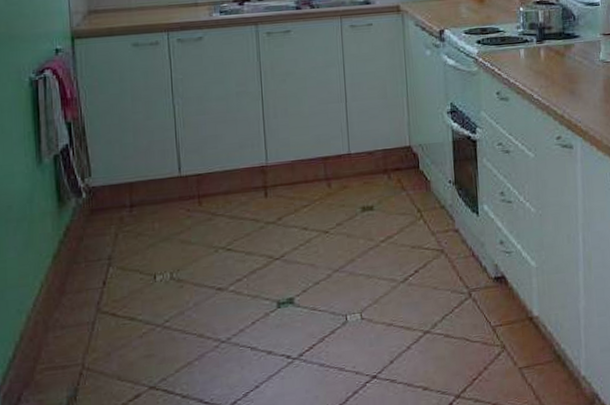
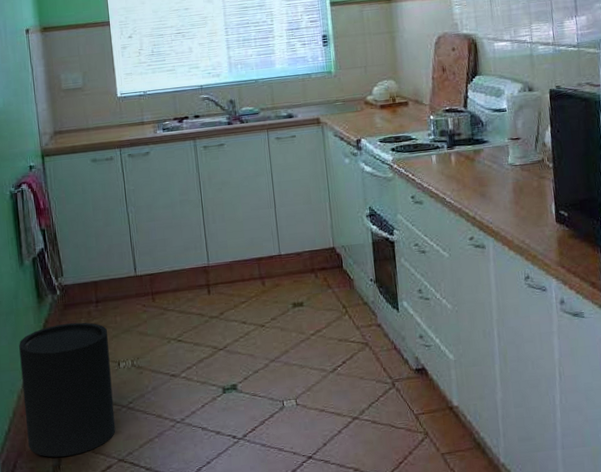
trash can: none [32,229,148,388] -> present [19,322,116,458]

